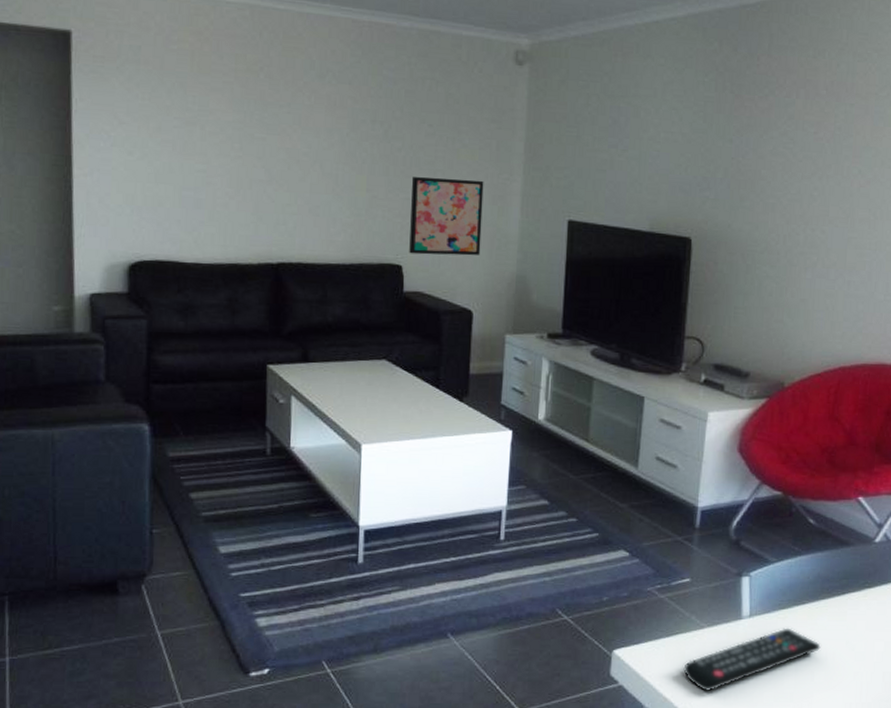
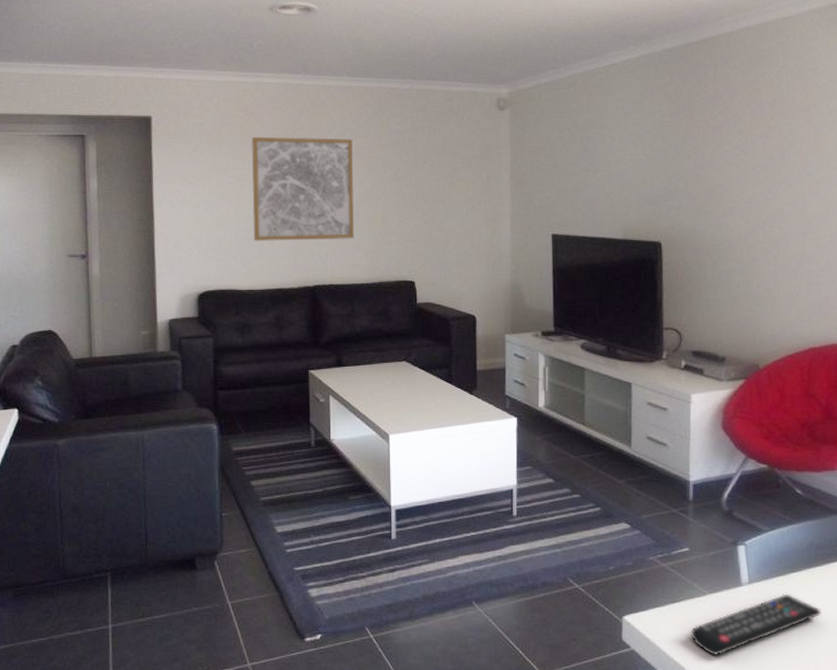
wall art: none [202,69,334,209] -> present [251,136,355,242]
wall art: present [409,177,484,256] -> none [418,206,479,271]

